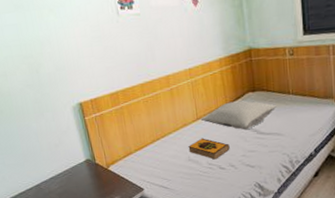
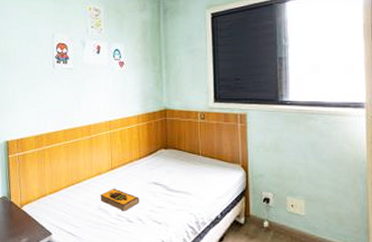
pillow: present [200,101,277,130] -> none [114,156,187,185]

